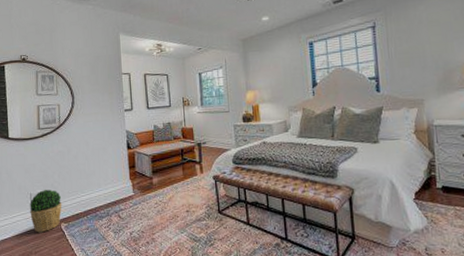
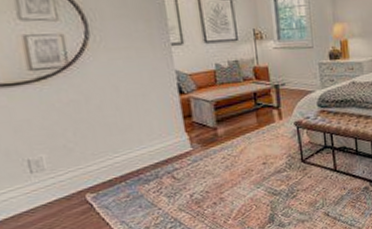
potted plant: present [30,190,62,233] -> none [29,152,85,210]

